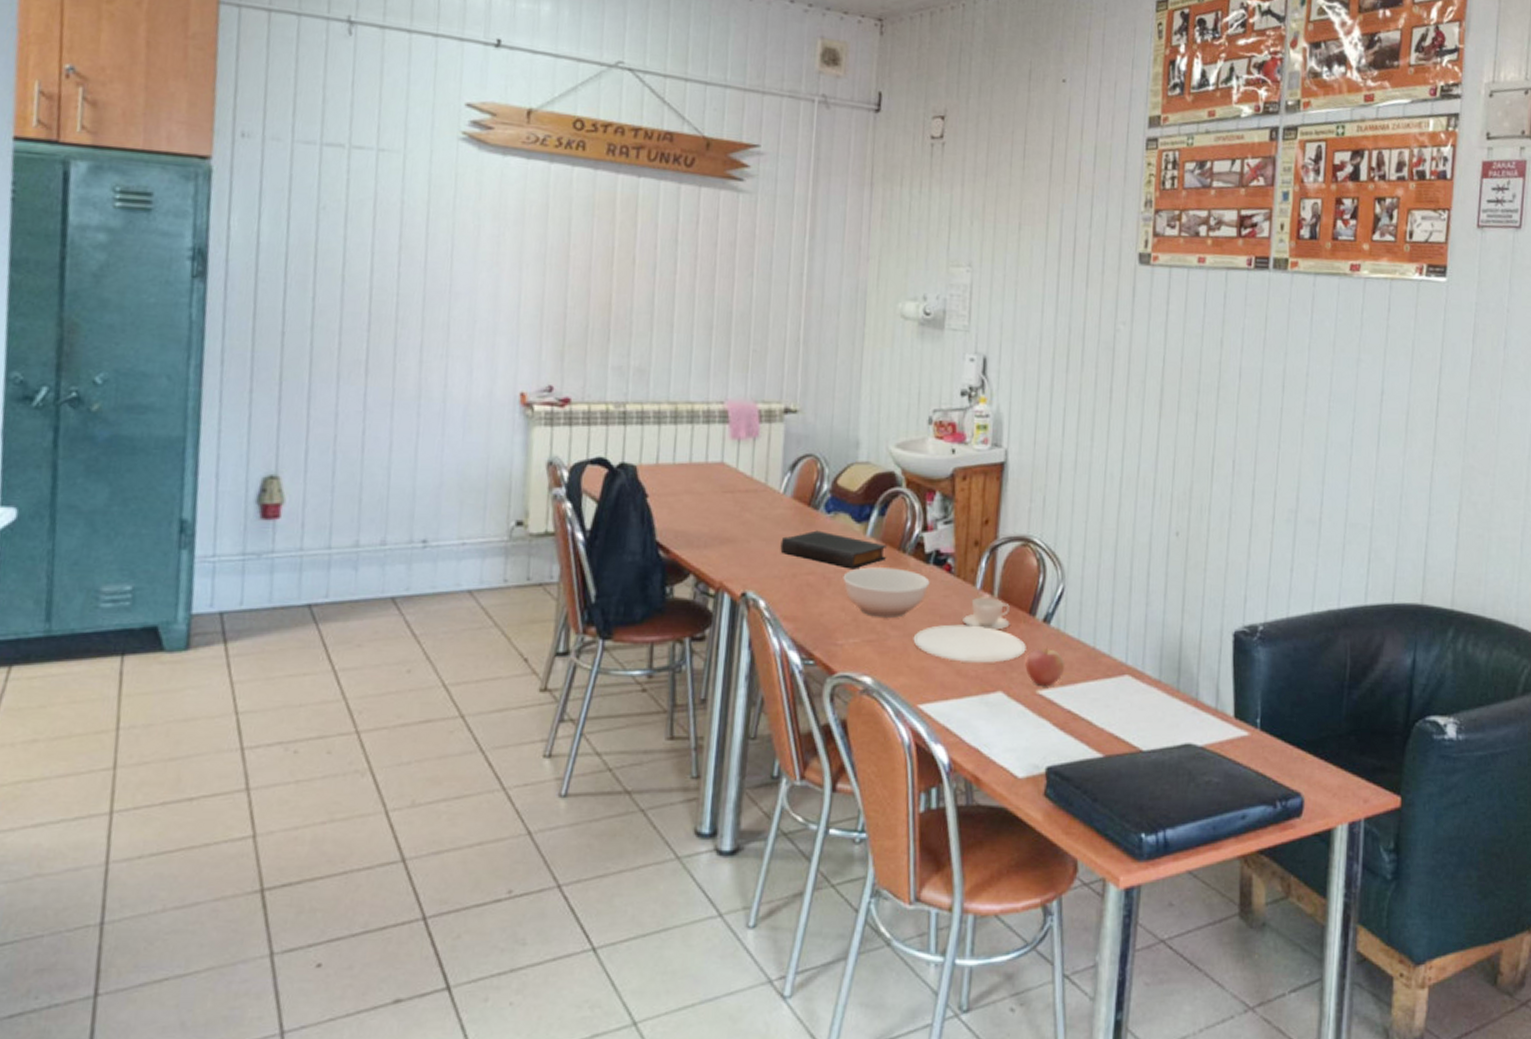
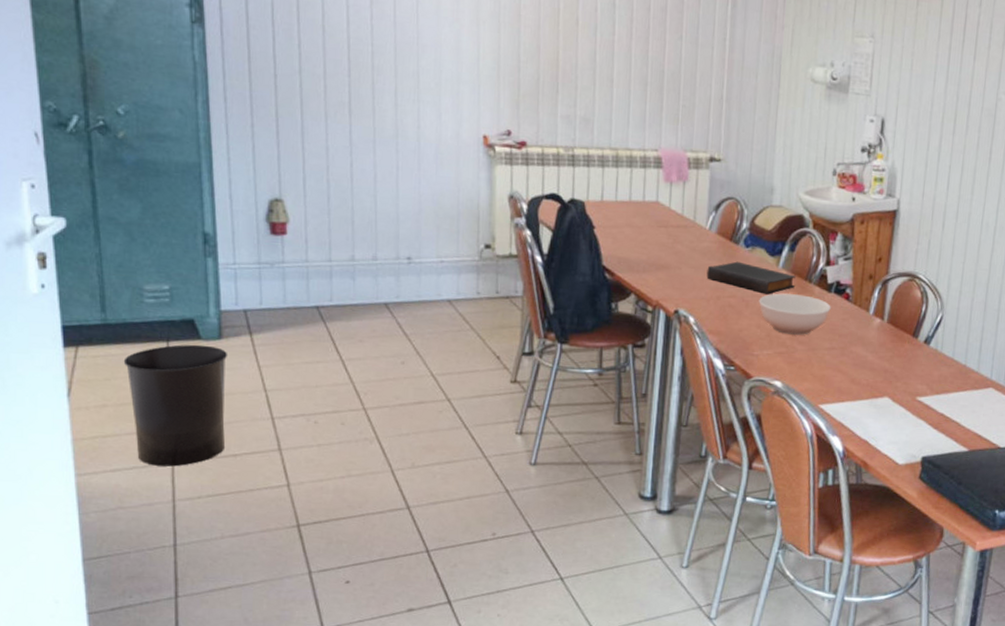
waste bin: none [64,658,195,817] -> present [123,344,228,467]
plate: present [913,624,1026,664] -> none [816,342,909,375]
teacup: present [962,597,1010,630] -> none [857,321,897,348]
apple: present [1025,645,1065,686] -> none [908,362,941,394]

